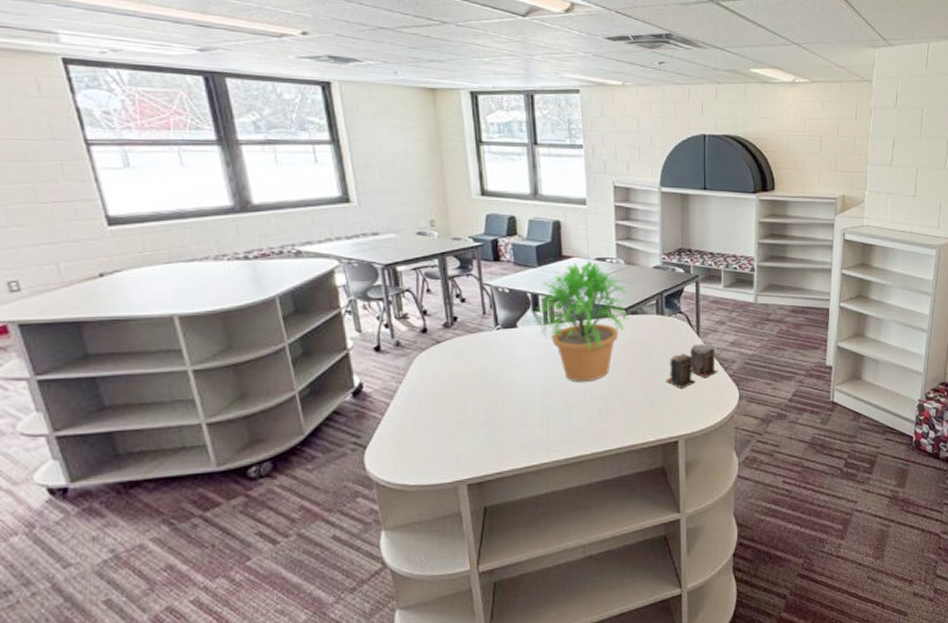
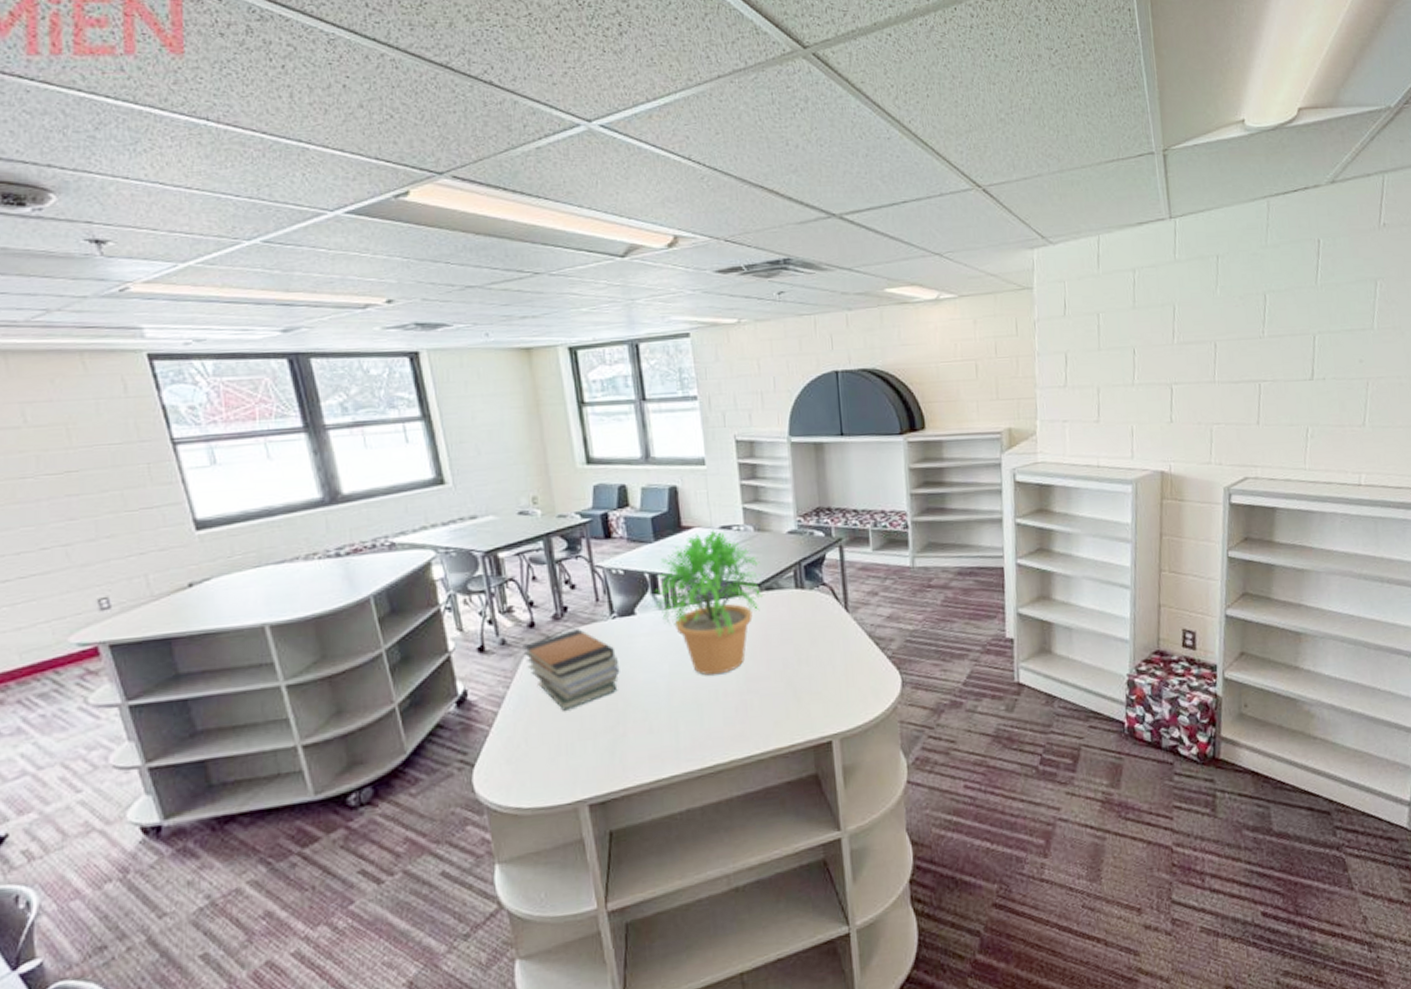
book stack: none [415,336,501,405] -> present [523,629,620,711]
bookend: present [665,343,718,389] -> none [811,620,874,678]

